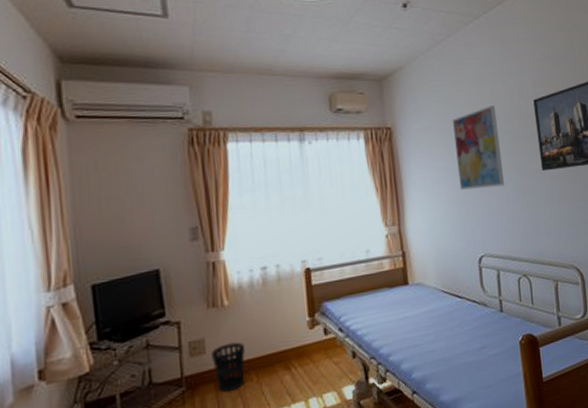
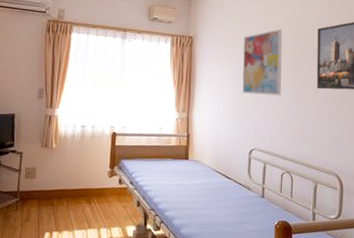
wastebasket: present [211,342,245,393] -> none [39,174,62,210]

